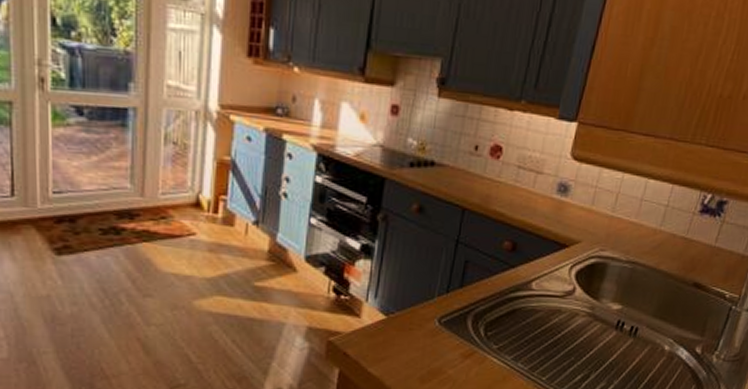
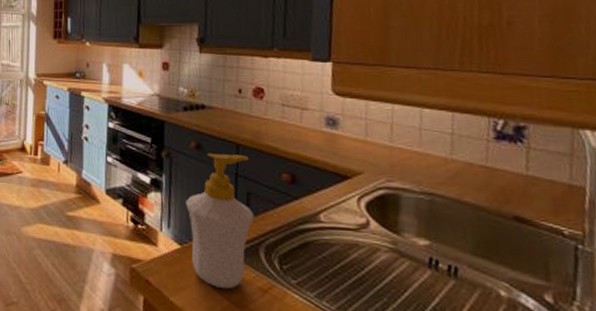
soap bottle: none [396,216,474,358] -> present [186,152,255,290]

